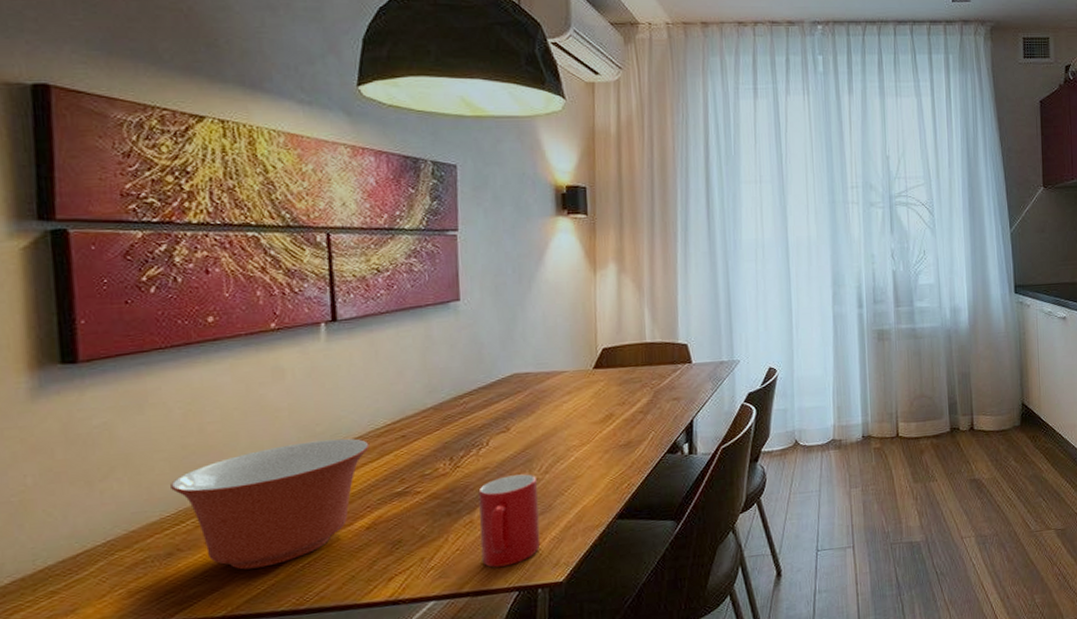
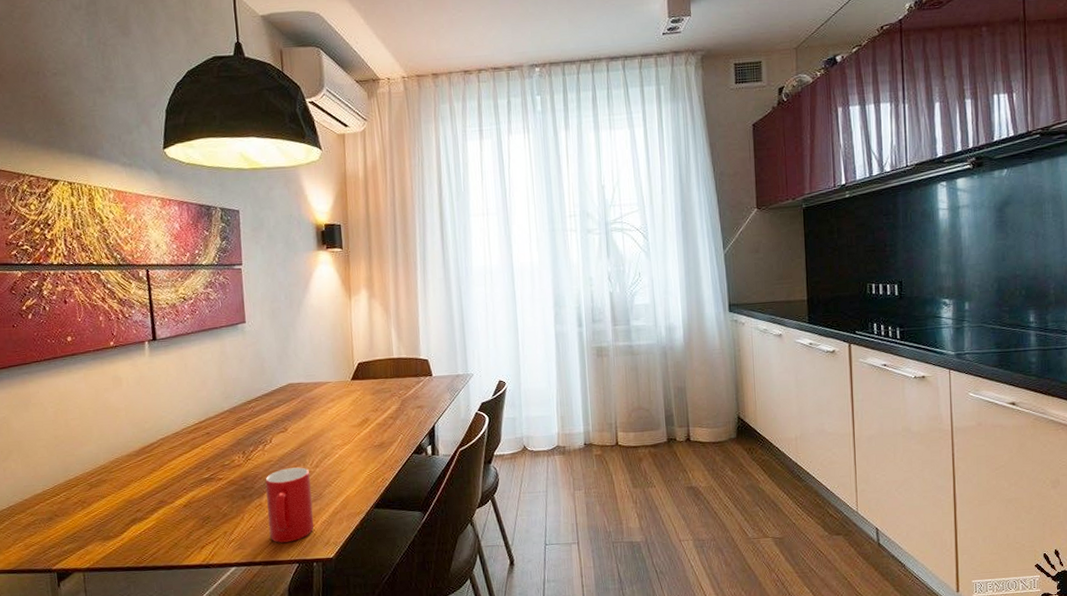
mixing bowl: present [170,438,370,570] -> none [48,434,184,534]

